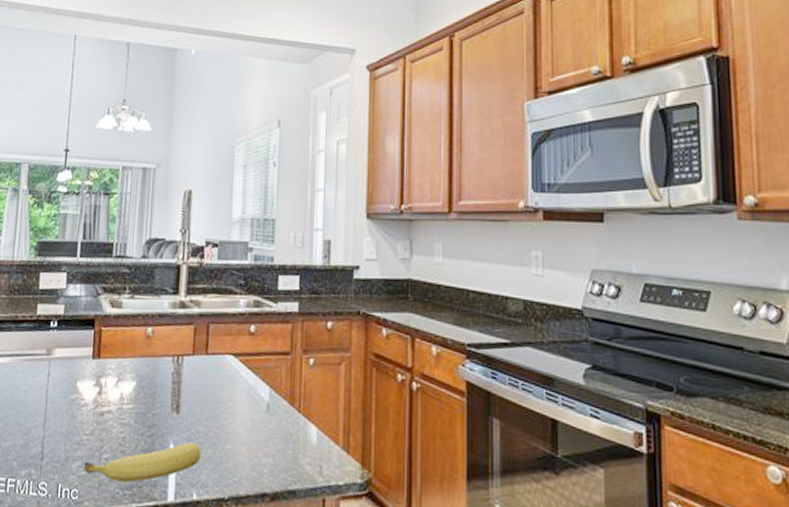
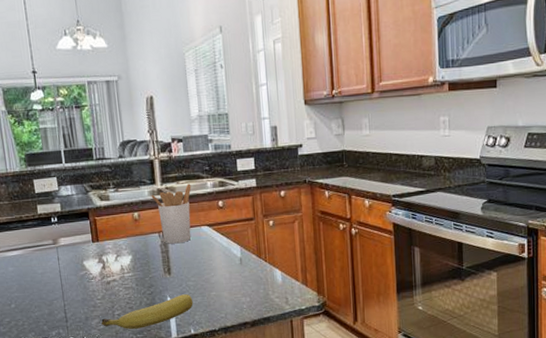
utensil holder: none [170,299,221,374] -> present [150,184,192,244]

